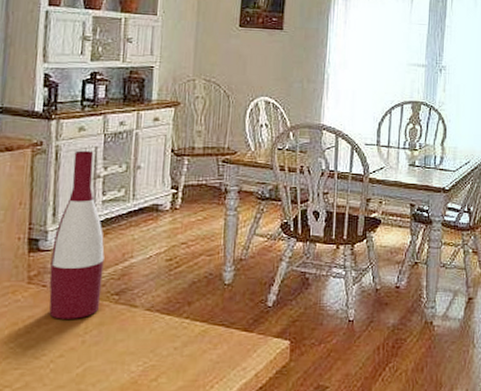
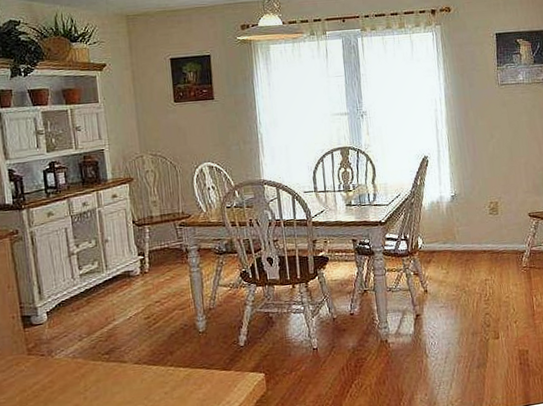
wine bottle: present [49,150,105,319] -> none [43,232,94,382]

